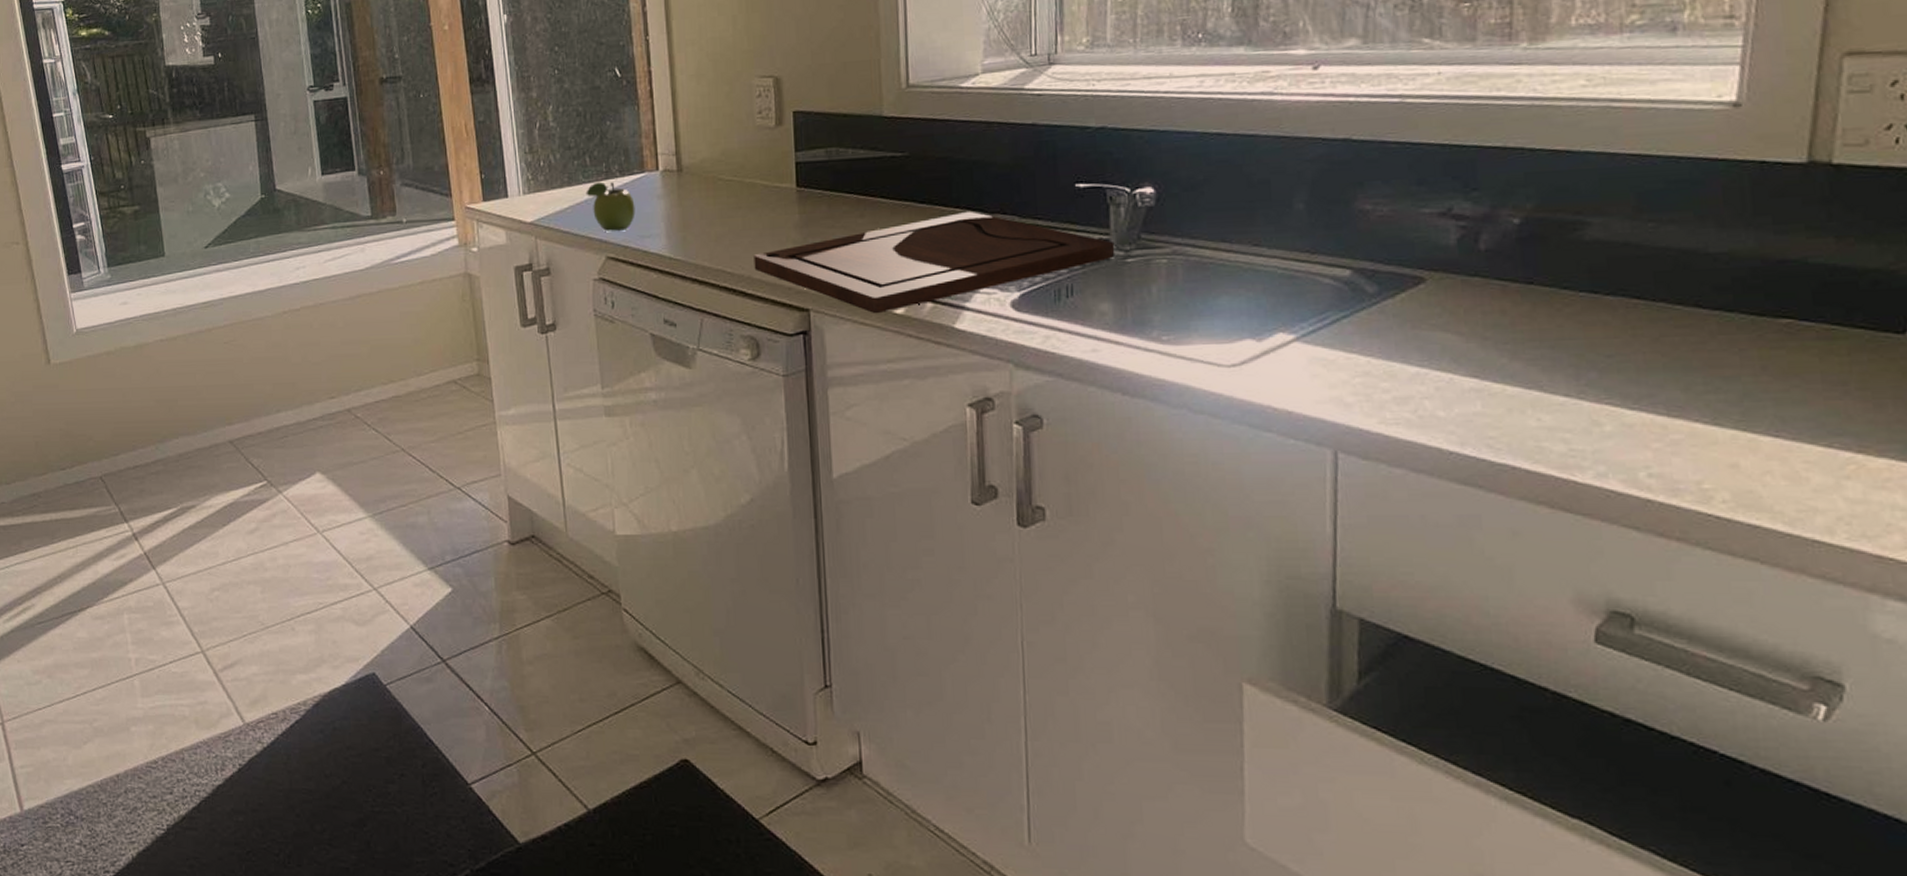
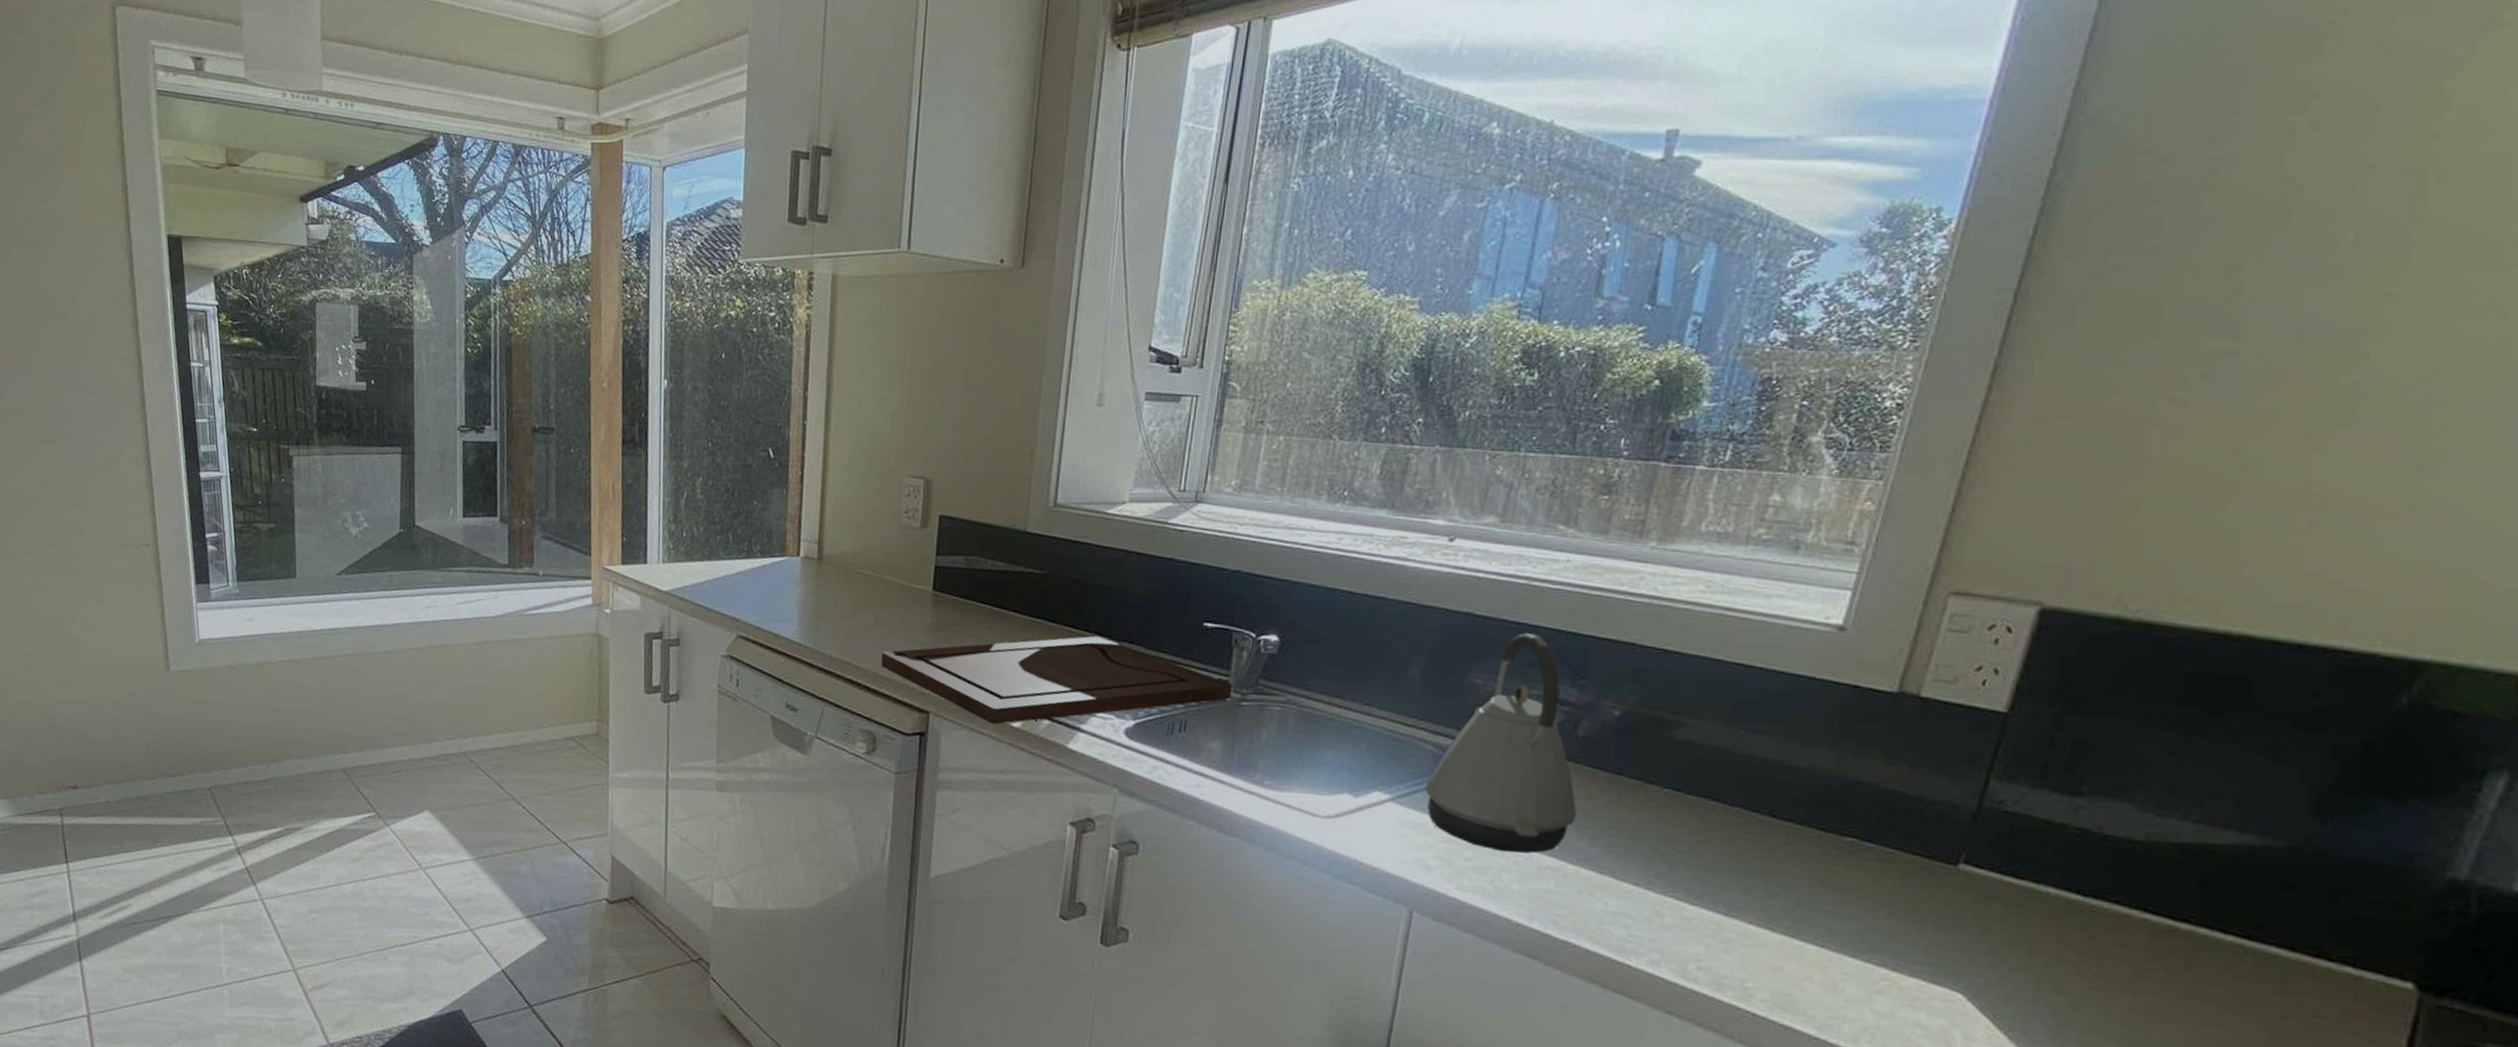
fruit: present [586,181,635,232] -> none [724,560,772,612]
kettle: none [1329,151,1493,379] -> present [1425,633,1577,854]

